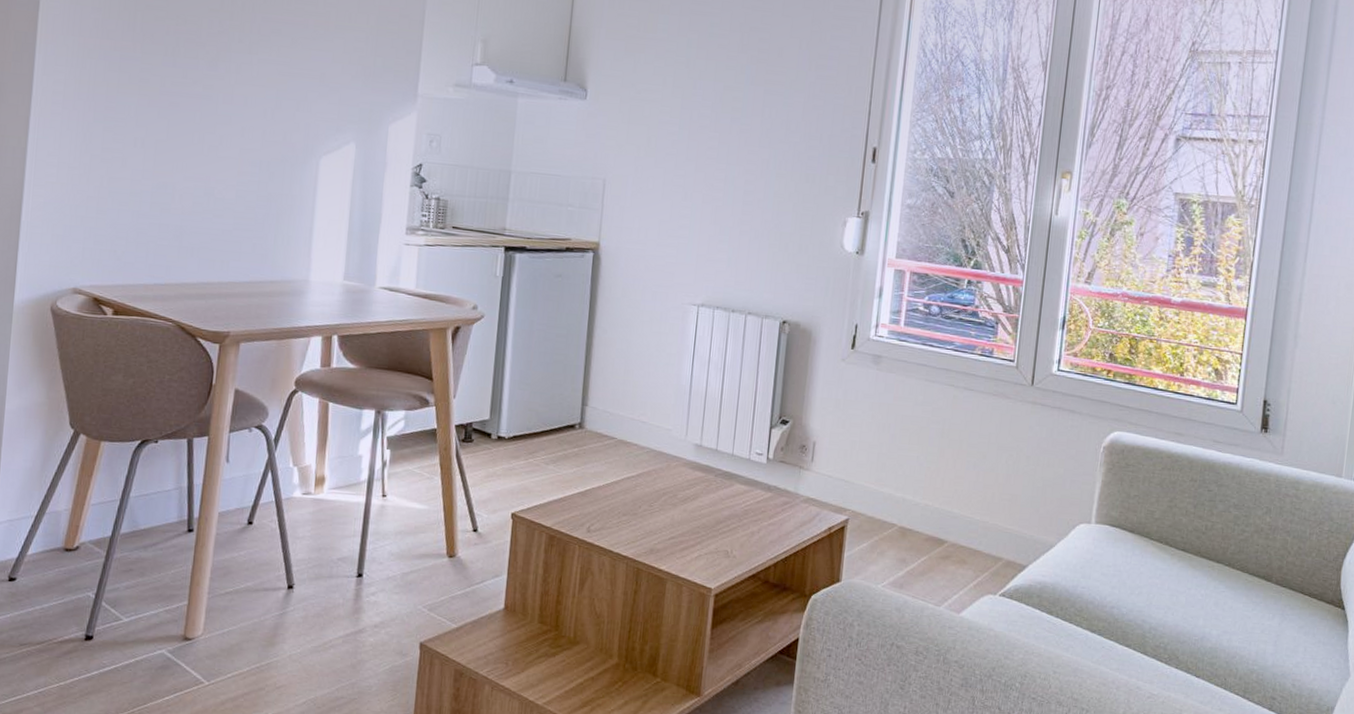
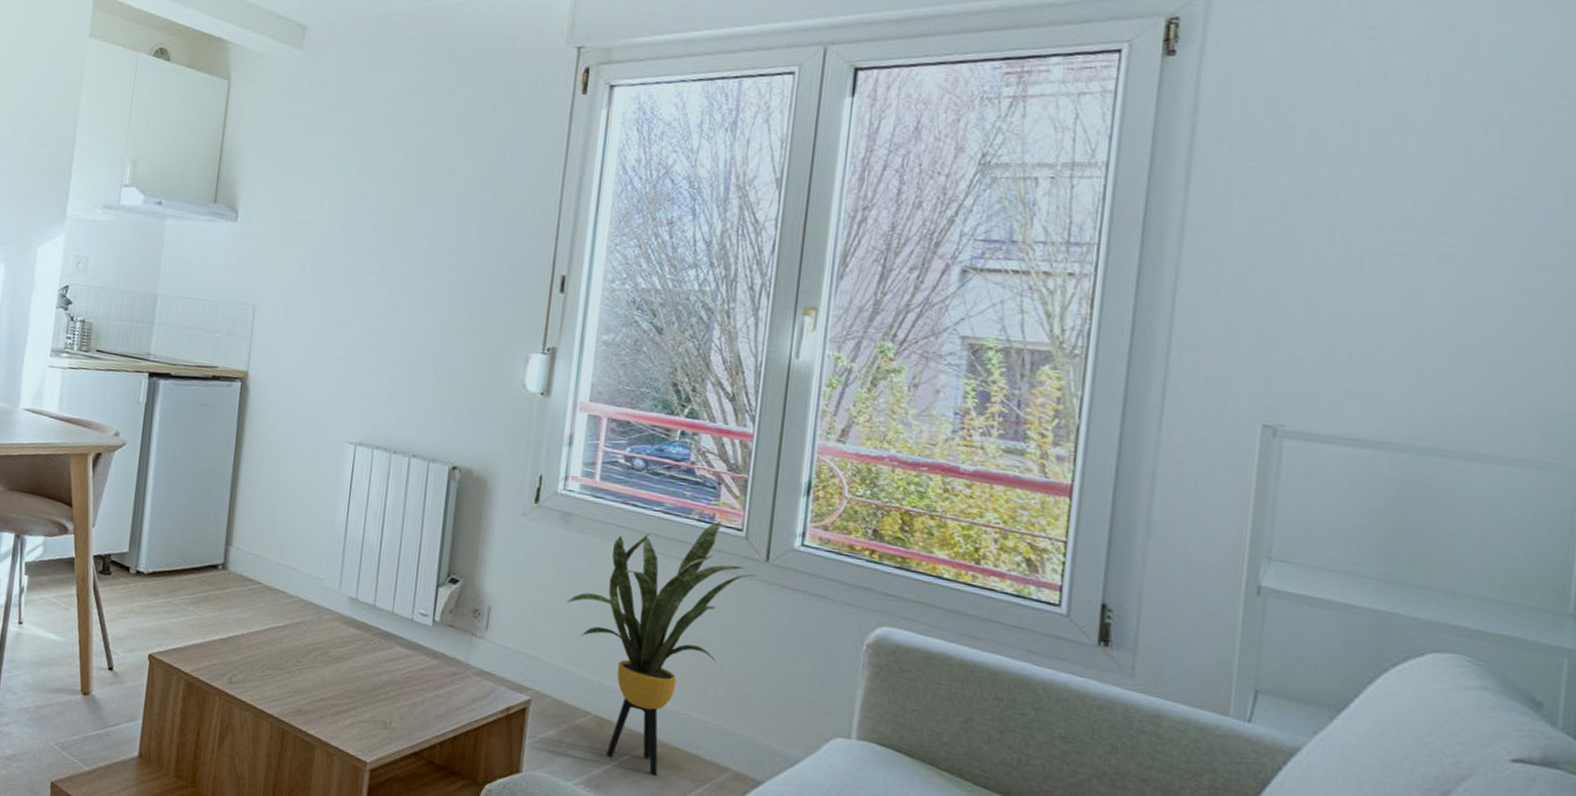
house plant: none [877,355,1024,570] -> present [566,522,756,775]

